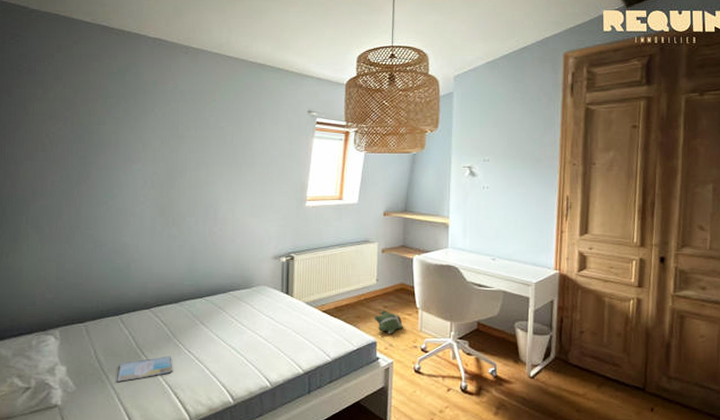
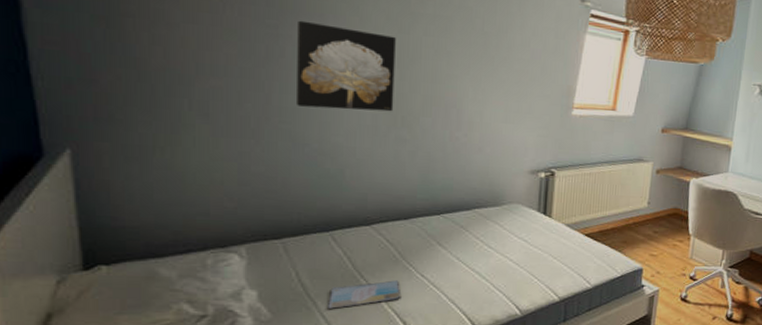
wall art: none [97,150,168,216] -> present [295,20,396,112]
plush toy: present [374,310,404,334] -> none [642,235,674,261]

